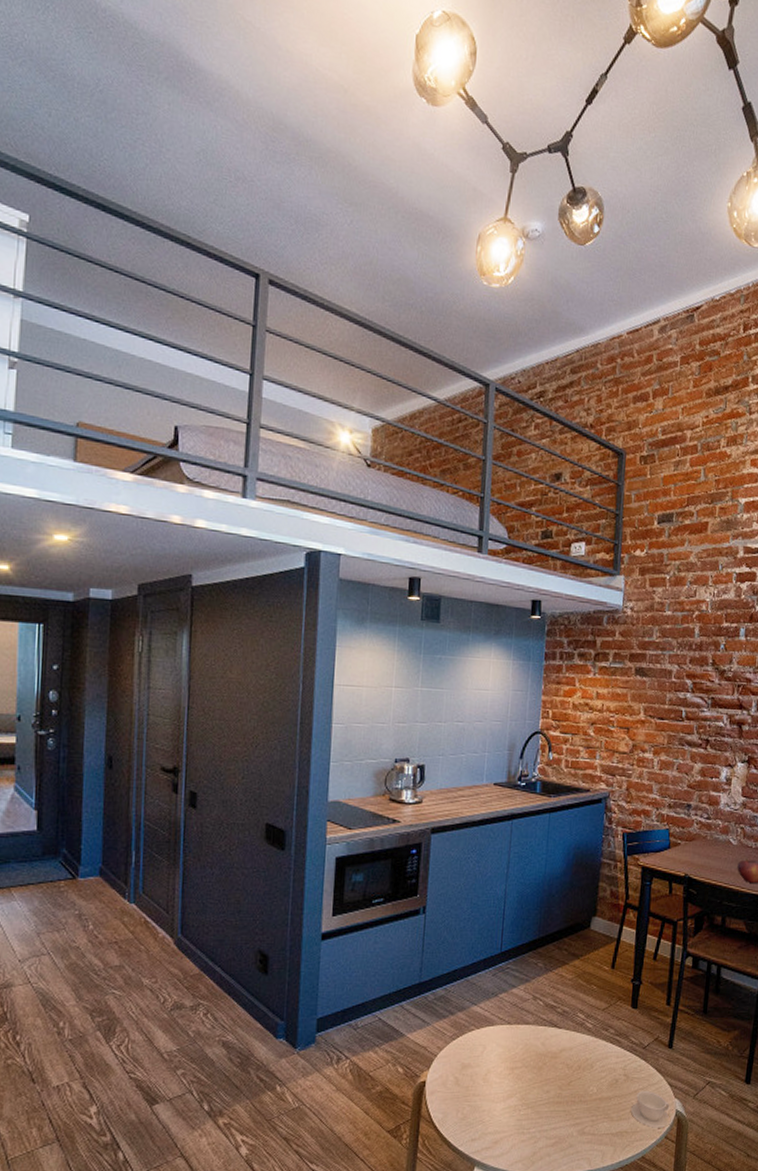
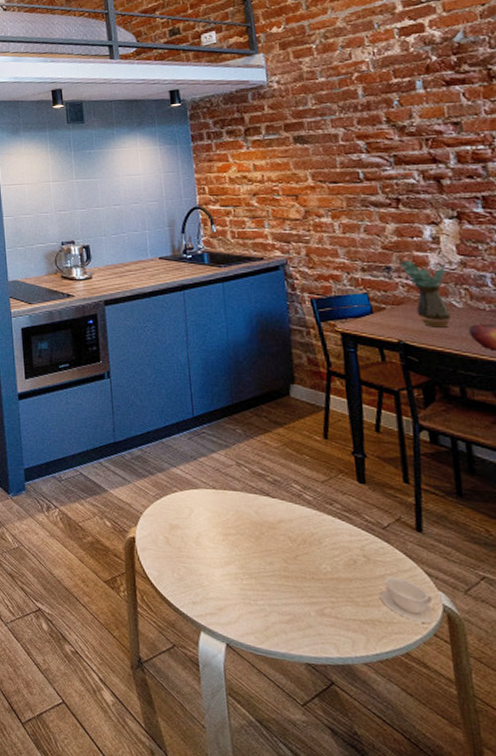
vase: none [697,797,731,863] -> present [397,258,451,328]

